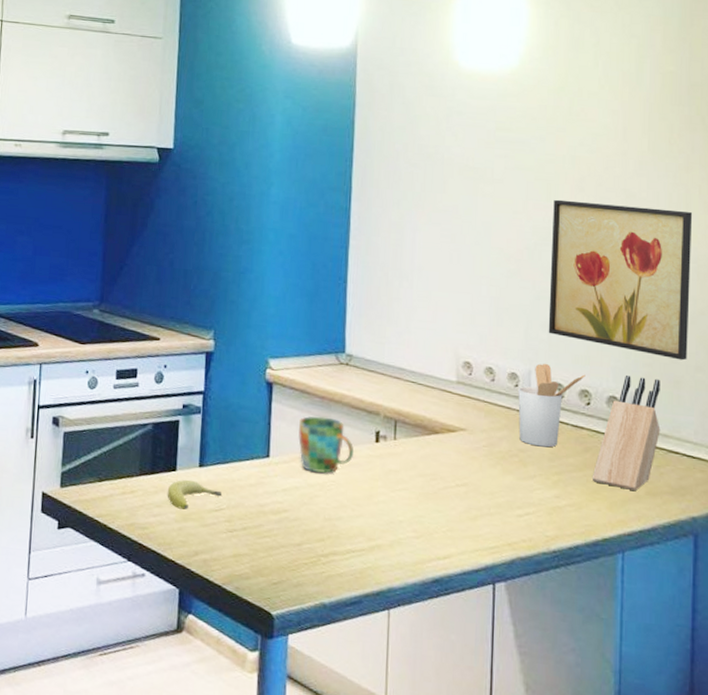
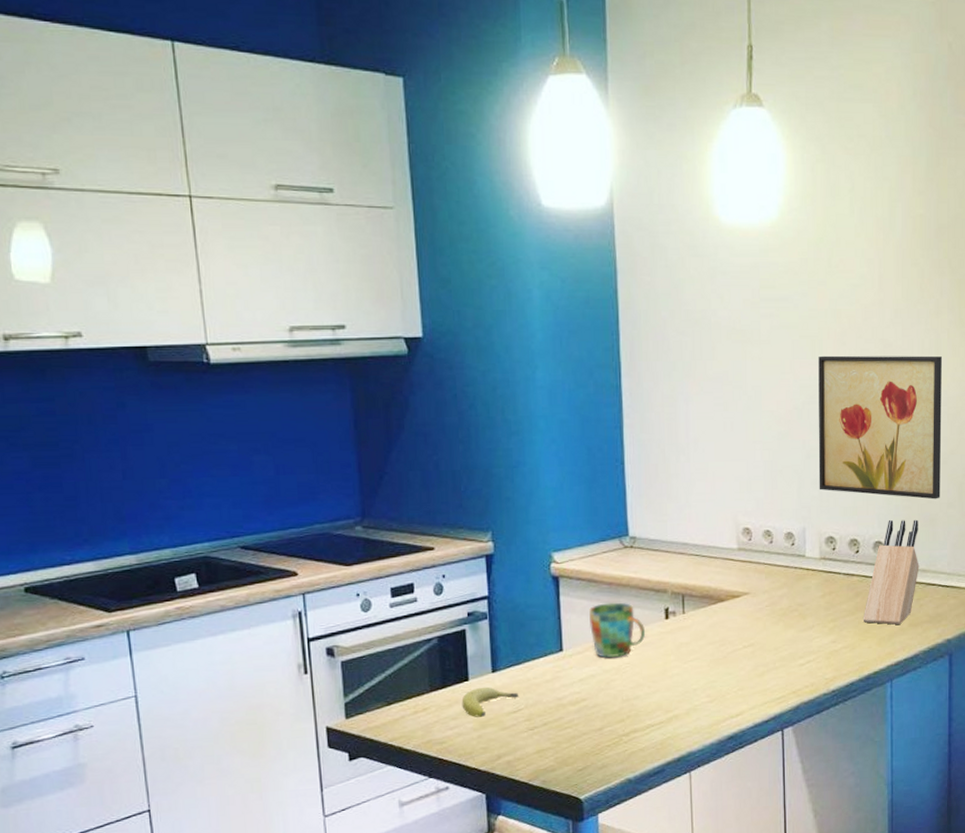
utensil holder: present [518,363,585,448] -> none [795,519,854,599]

